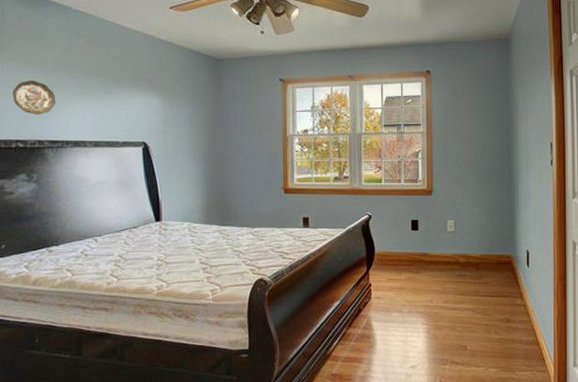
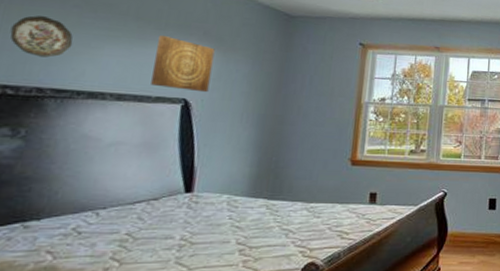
wall art: none [117,87,161,136] -> present [151,35,215,93]

